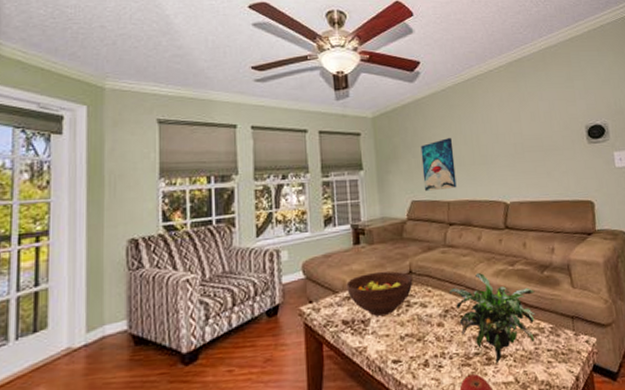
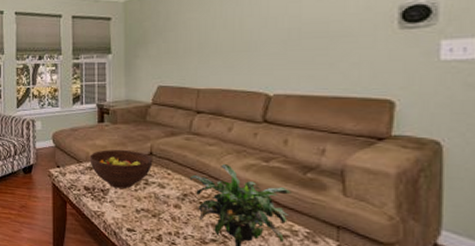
wall art: present [420,138,457,192] -> none [172,22,210,78]

